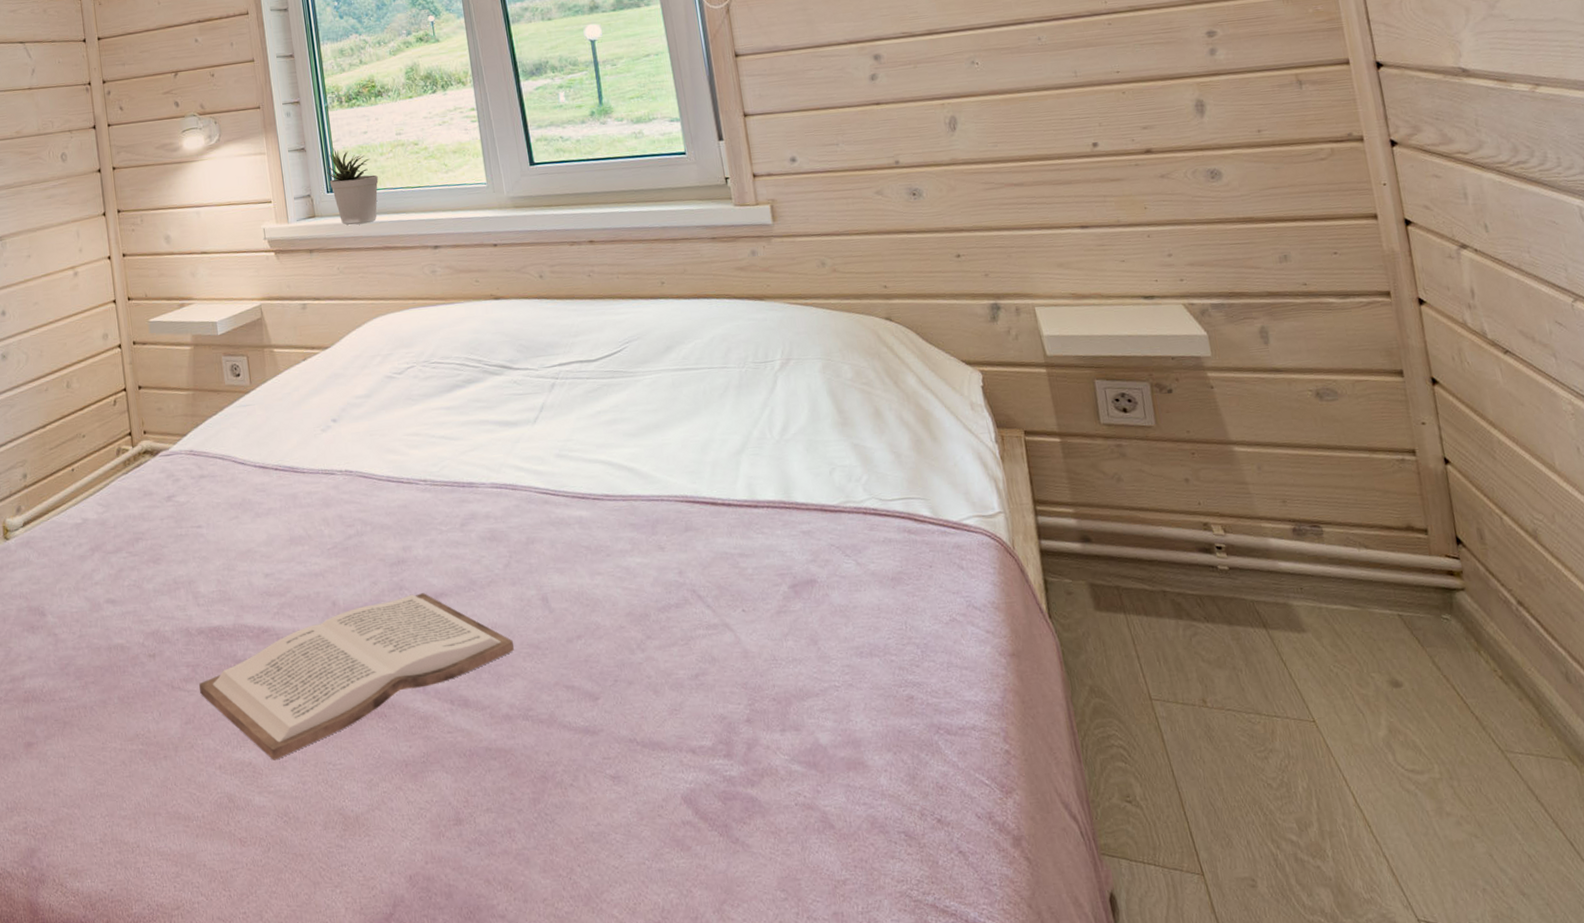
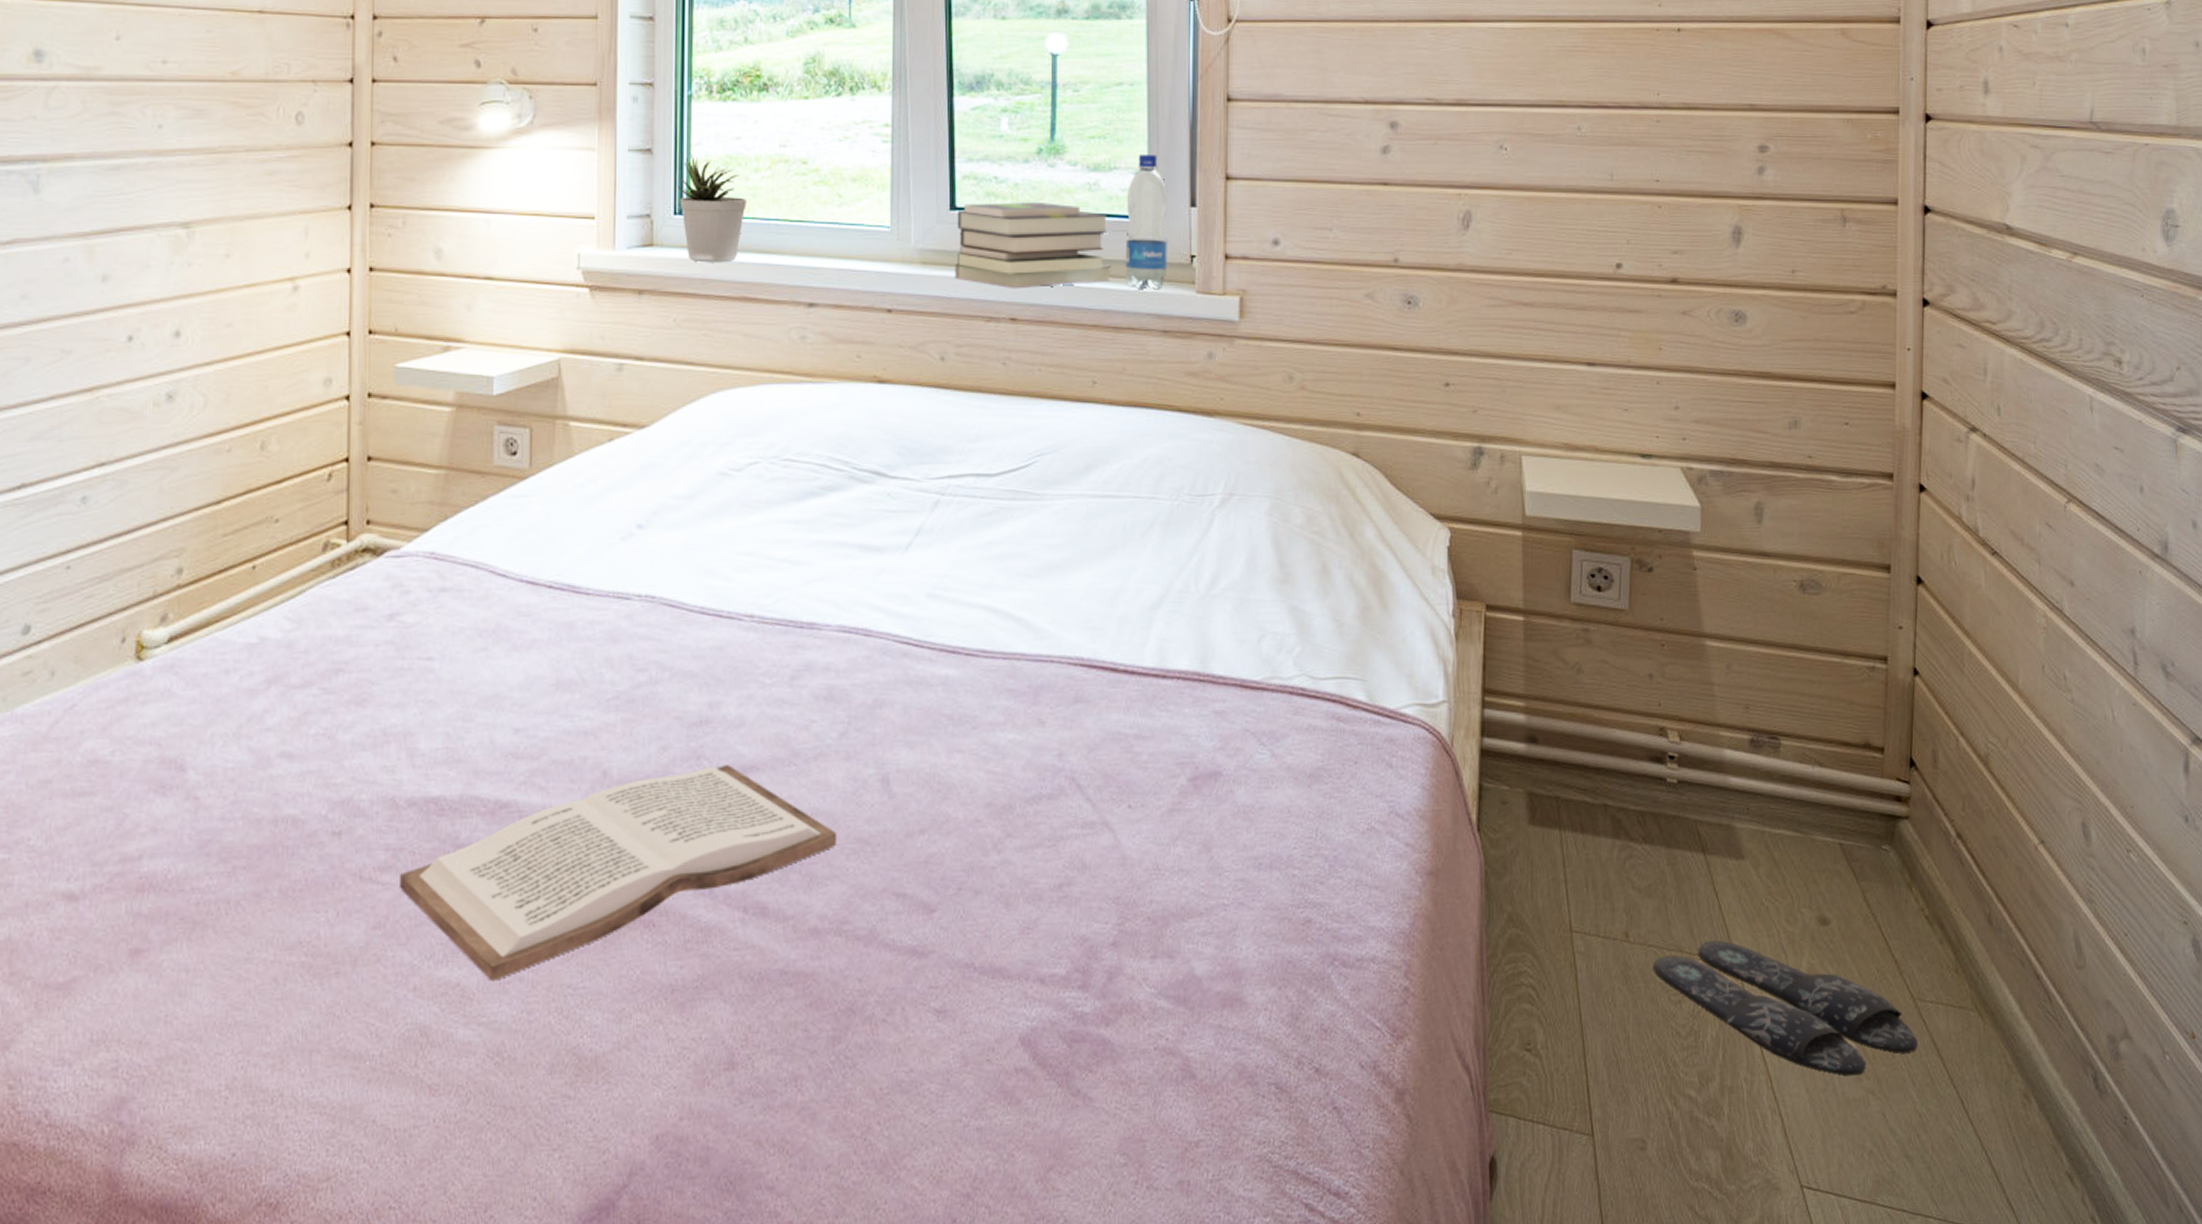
books: none [536,151,663,219] -> present [955,202,1111,289]
bottle: none [666,104,708,208] -> present [1125,153,1168,290]
slippers: none [1233,703,1515,821] -> present [1652,940,1918,1076]

